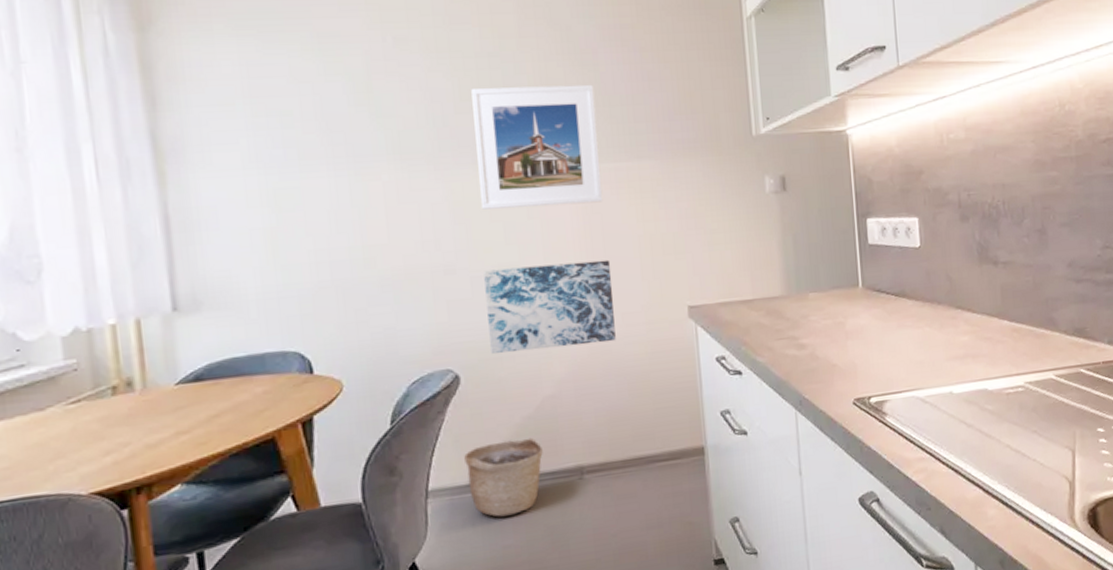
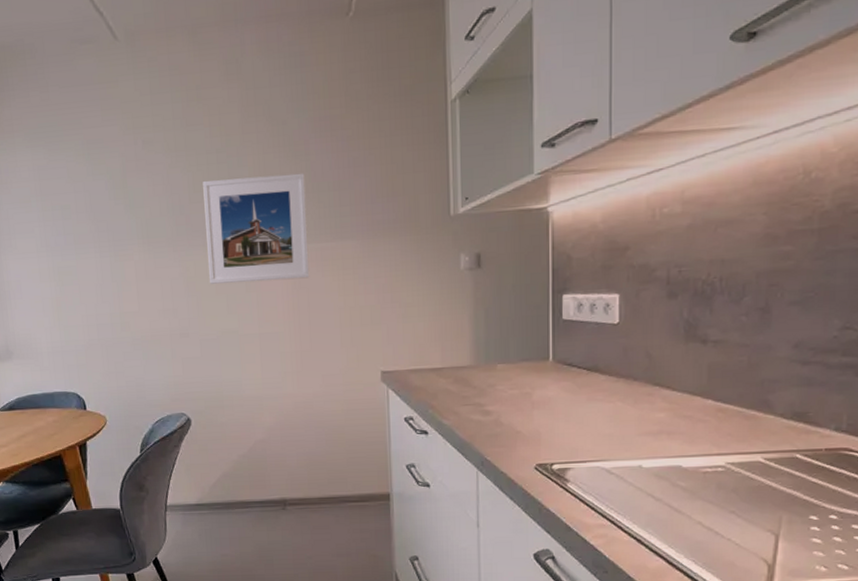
basket: present [464,437,543,517] -> none [194,472,254,532]
wall art: present [484,259,616,355] -> none [210,328,317,404]

